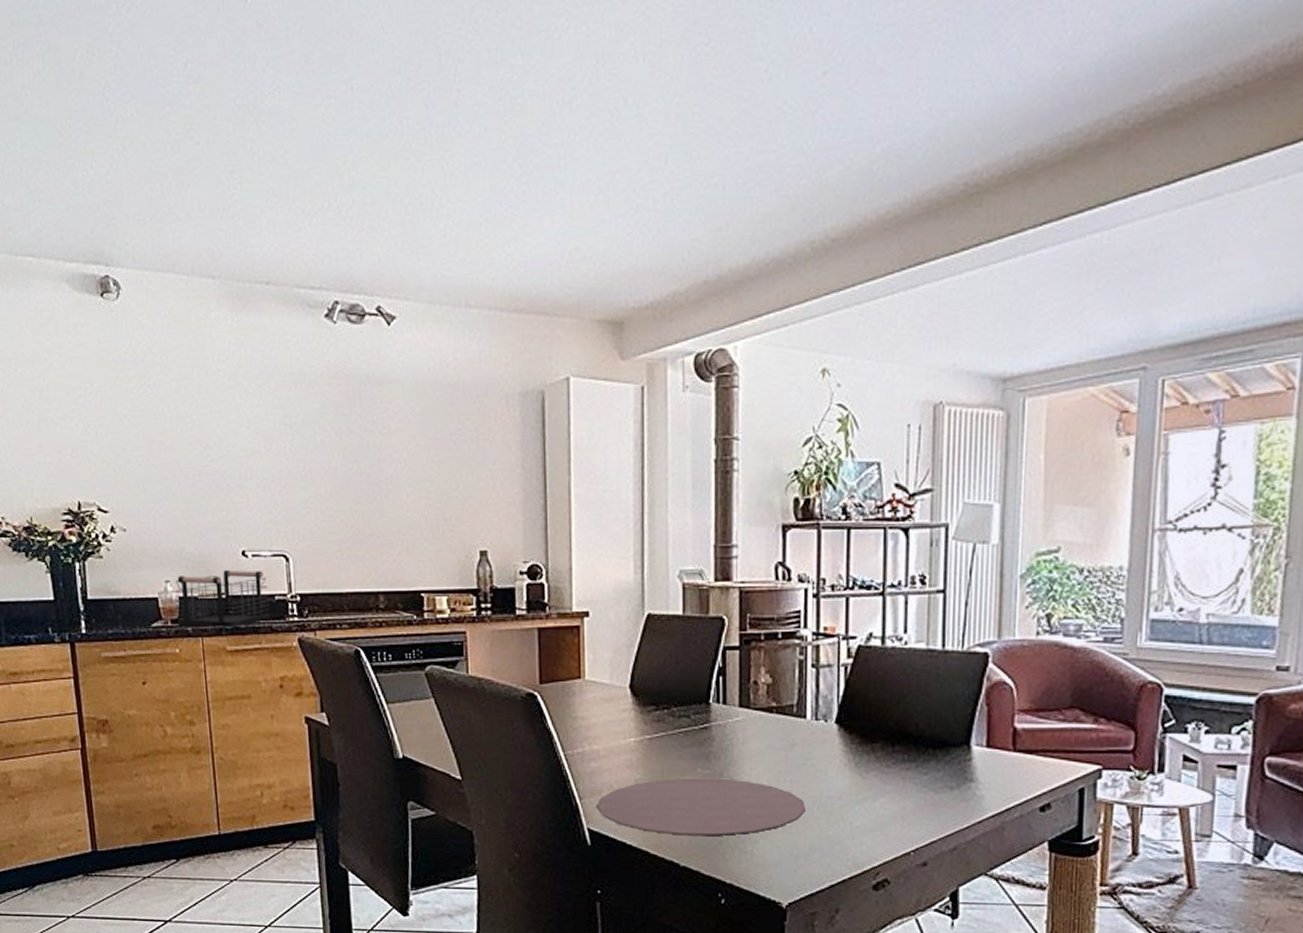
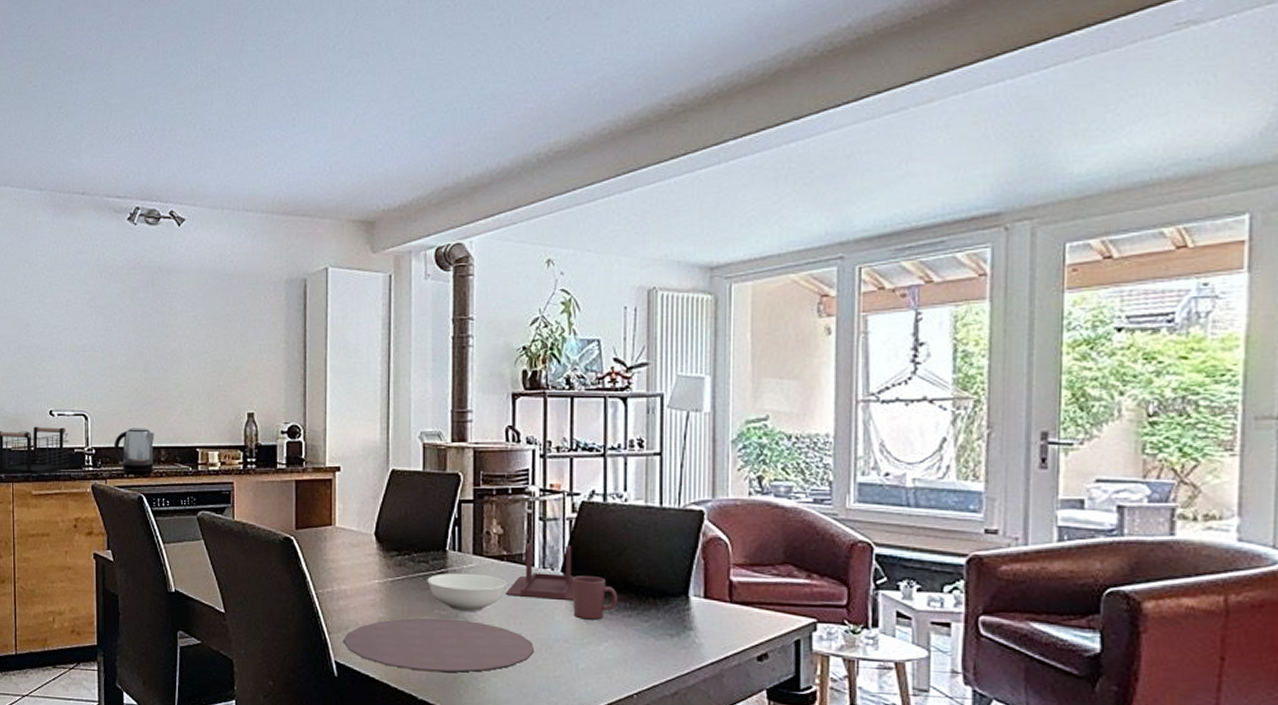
kettle: none [322,569,372,623] -> present [114,427,155,473]
bowl: none [689,727,777,771] -> present [427,572,508,612]
napkin holder: none [775,692,850,755] -> present [506,542,575,602]
mug: none [846,727,895,774] -> present [572,576,618,620]

